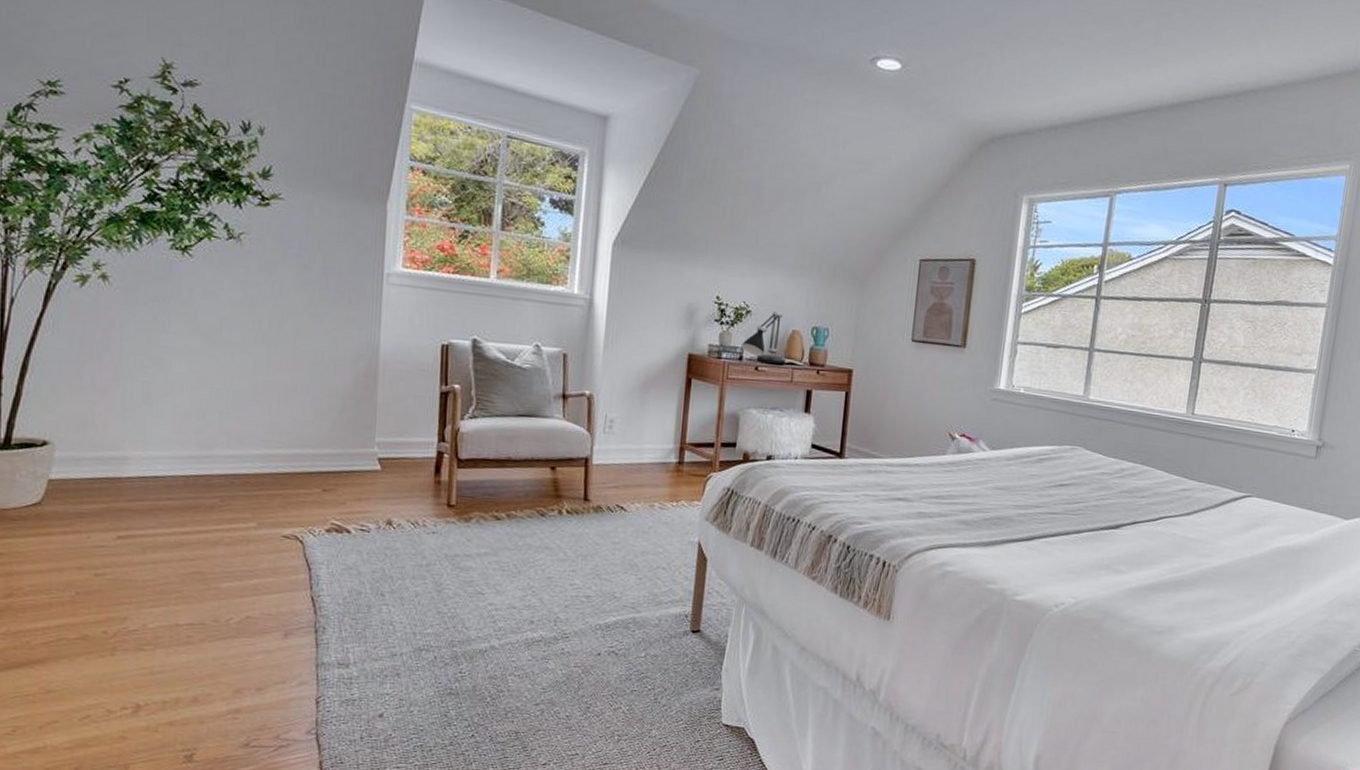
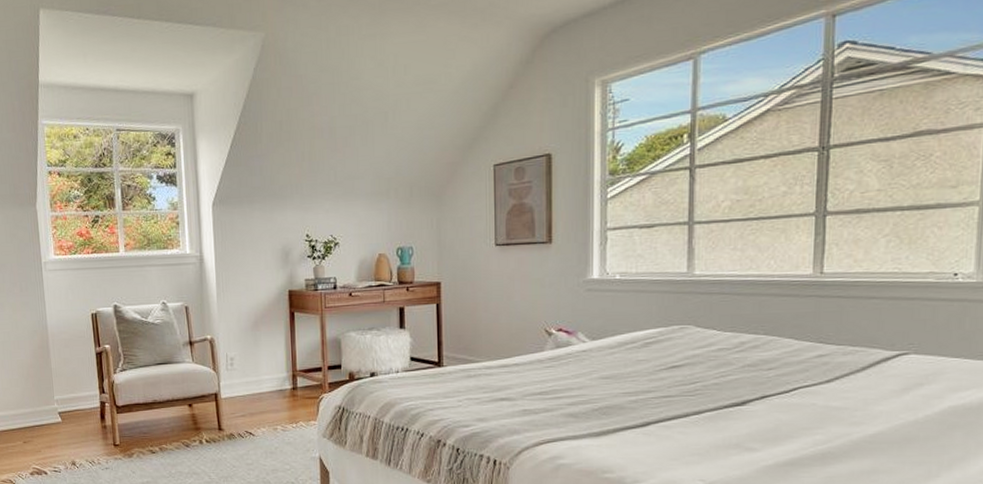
desk lamp: present [741,312,786,367] -> none [334,240,376,290]

